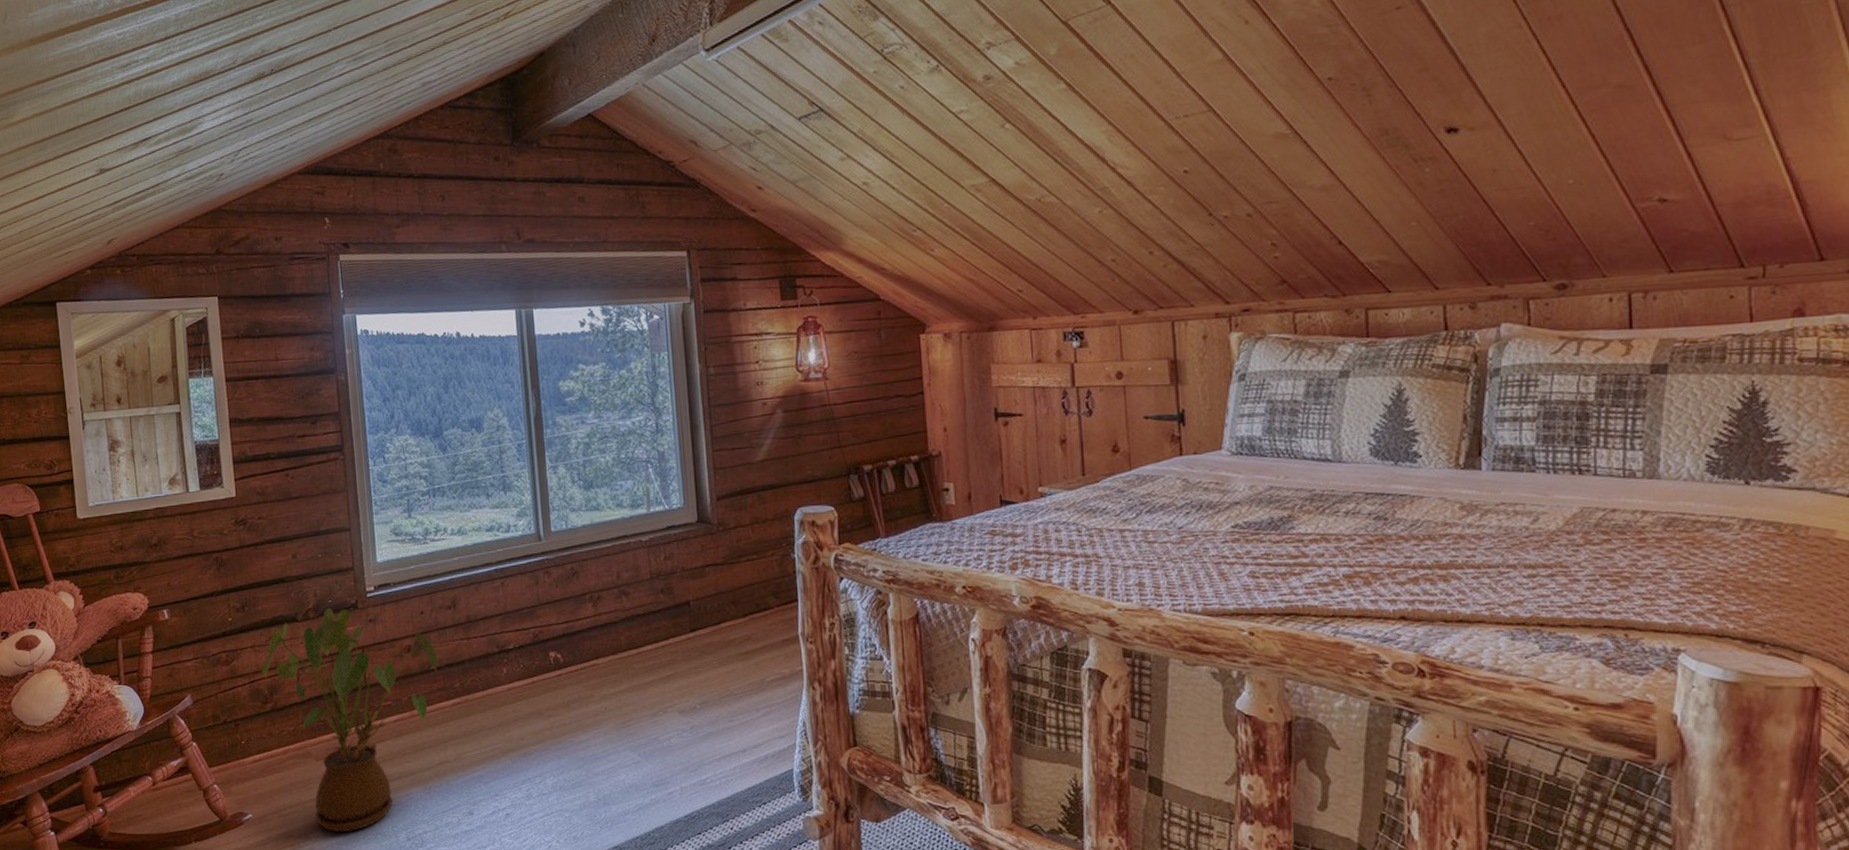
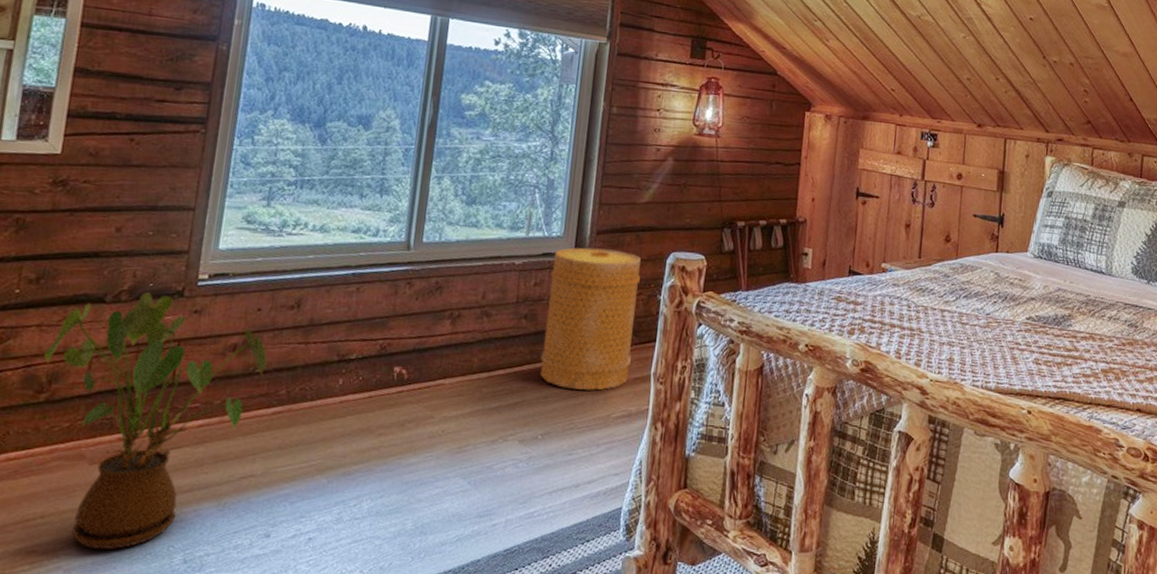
basket: none [678,513,775,657] -> present [540,247,641,391]

